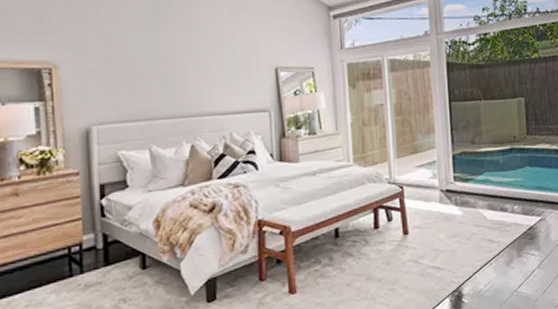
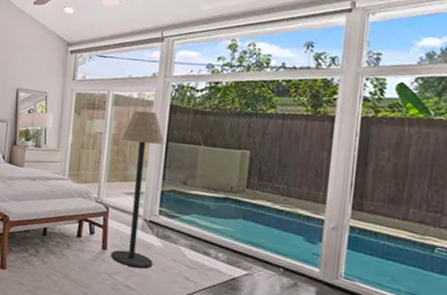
floor lamp: none [404,73,457,246] -> present [110,111,165,269]

